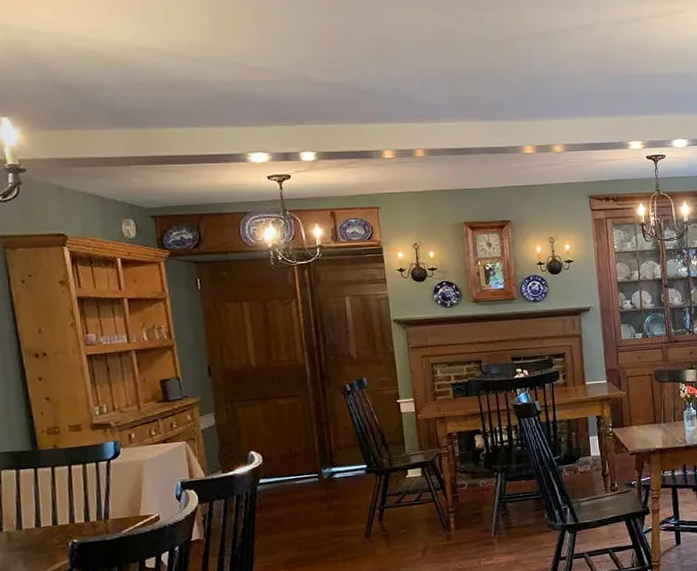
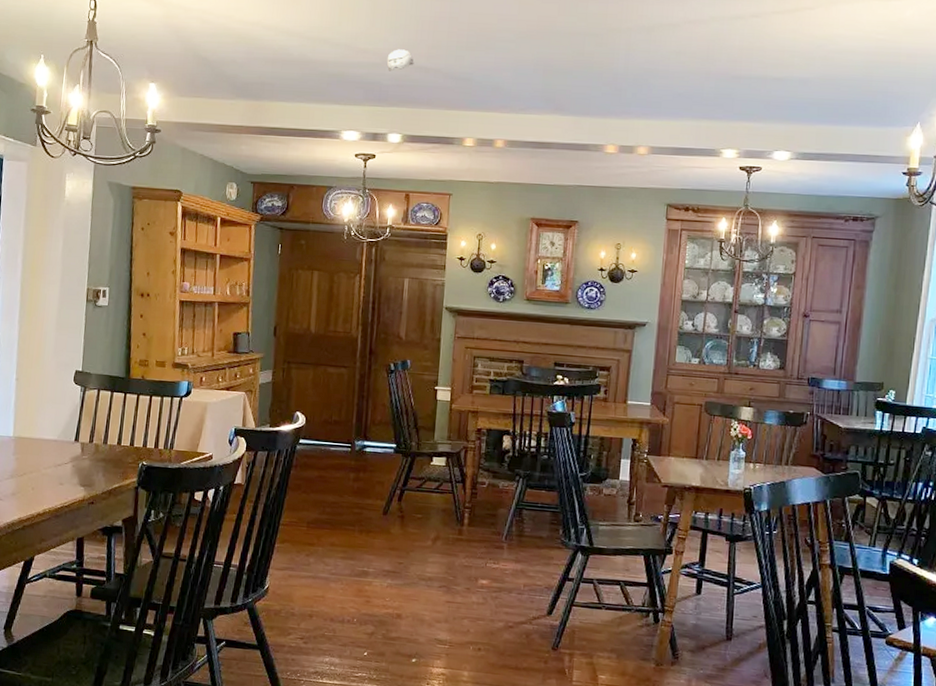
smoke detector: none [285,65,316,89] -> present [386,49,414,71]

